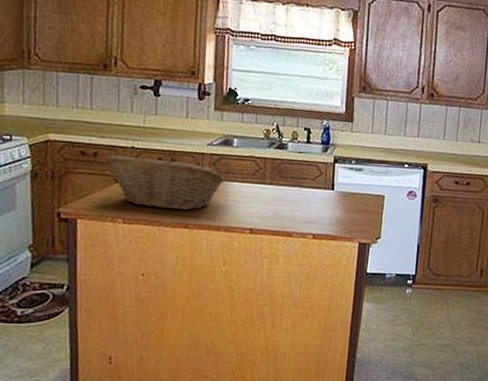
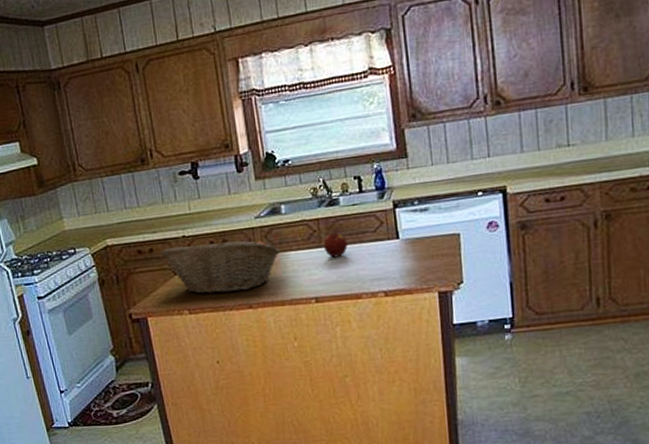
apple: none [266,174,288,196] -> present [323,233,348,258]

